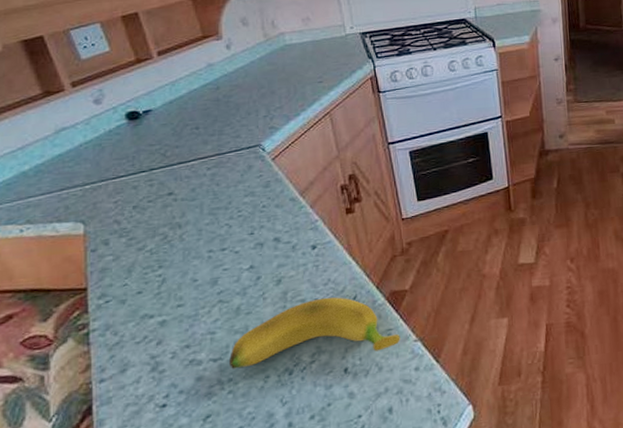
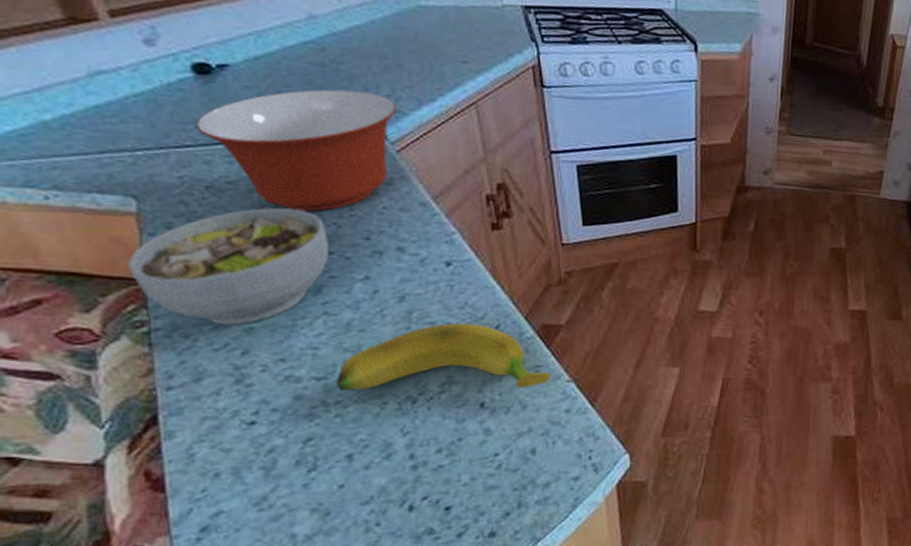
bowl: none [75,216,222,321] -> present [127,208,328,325]
mixing bowl: none [127,116,271,218] -> present [195,89,397,211]

